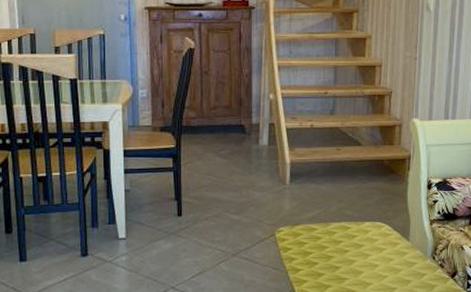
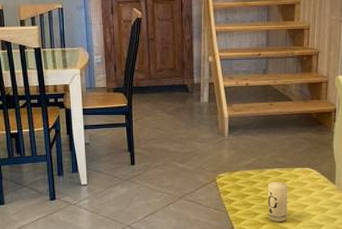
candle: none [333,238,356,285] -> present [267,182,287,223]

